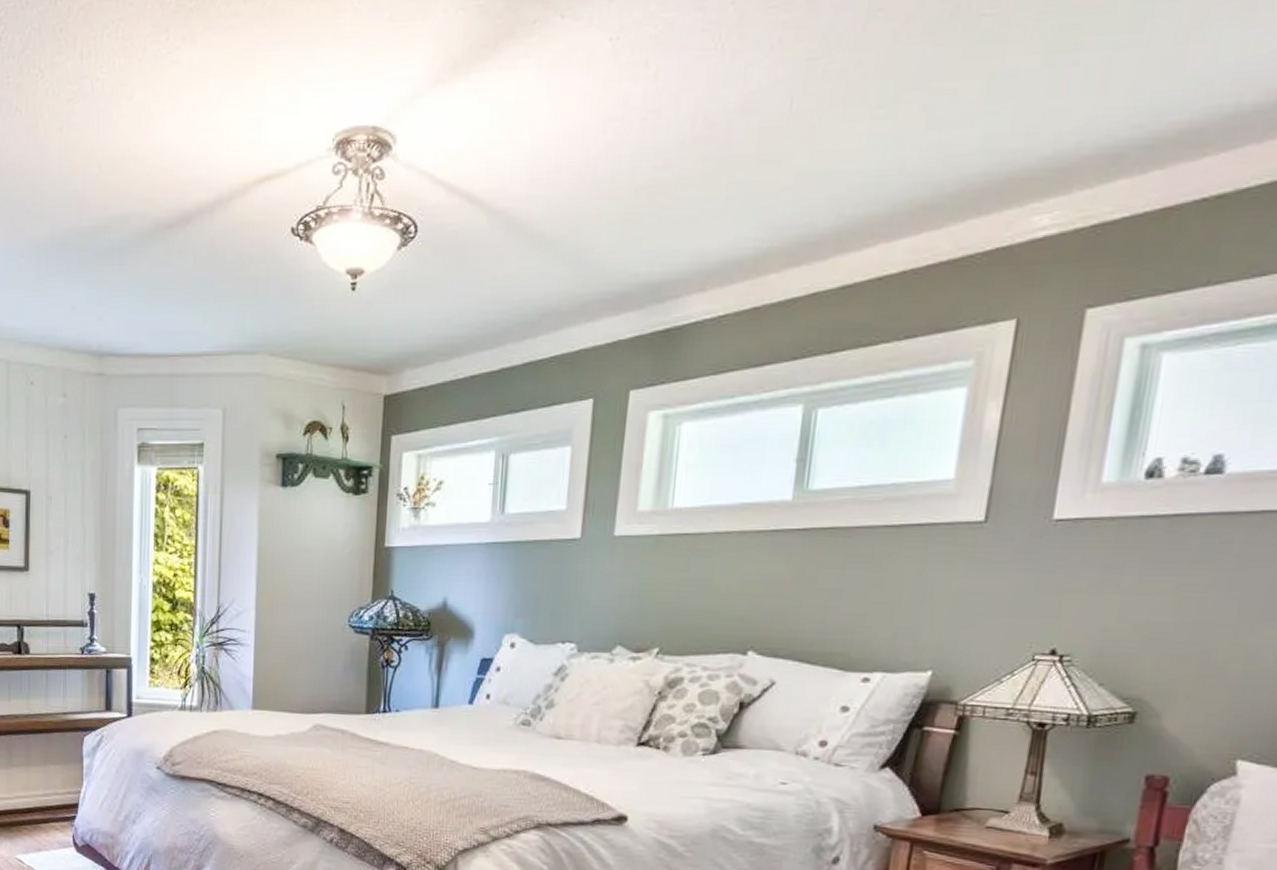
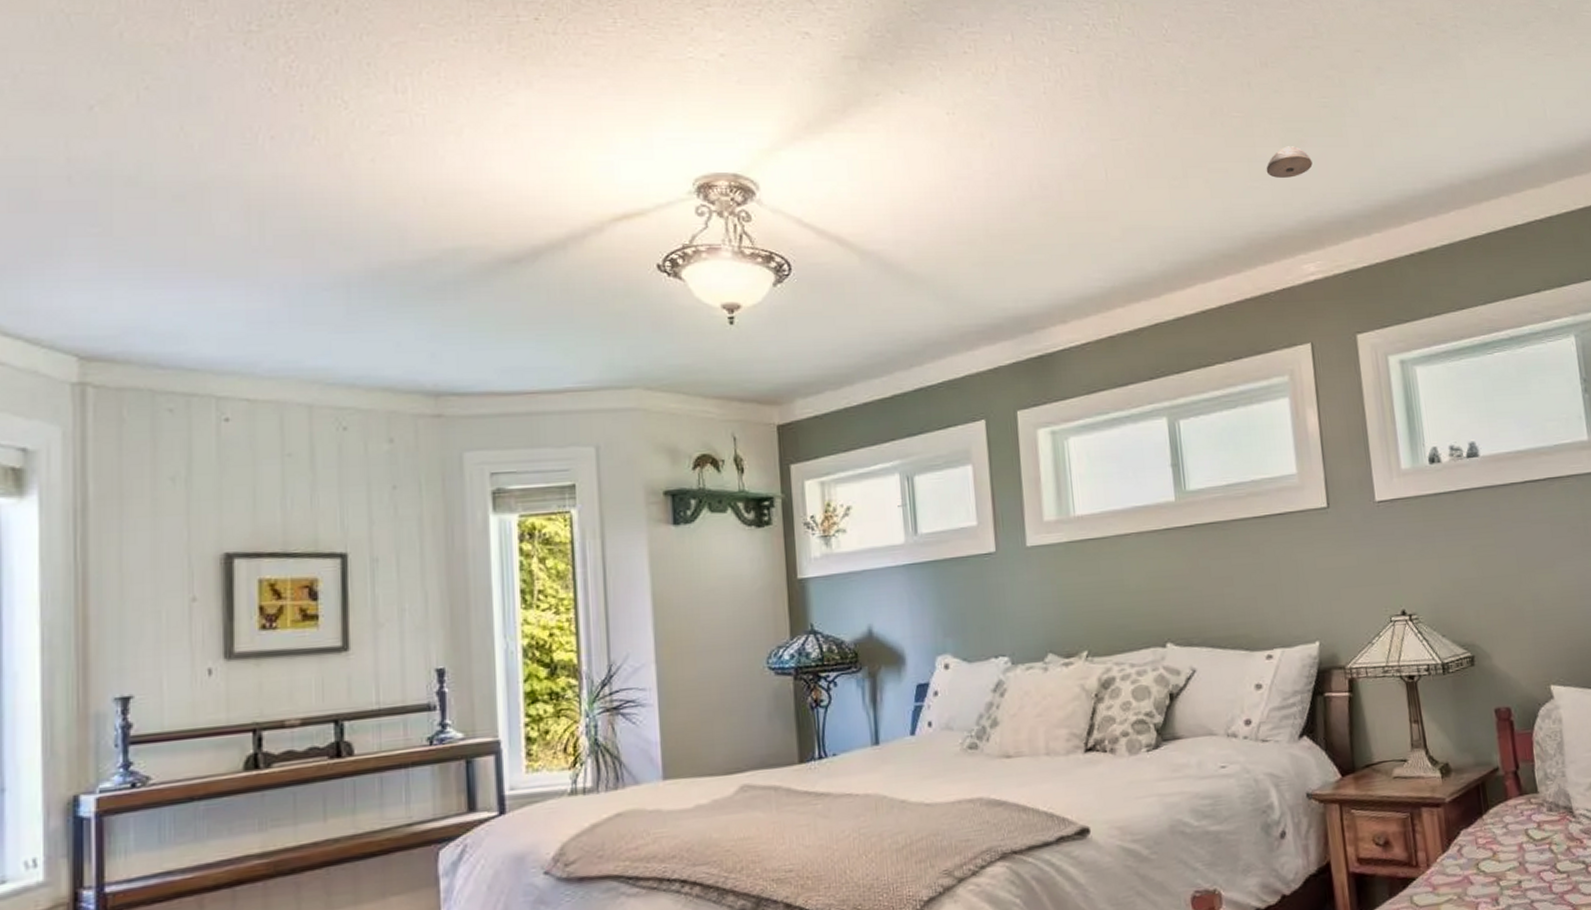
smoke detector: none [1012,51,1086,98] -> present [1266,146,1313,178]

